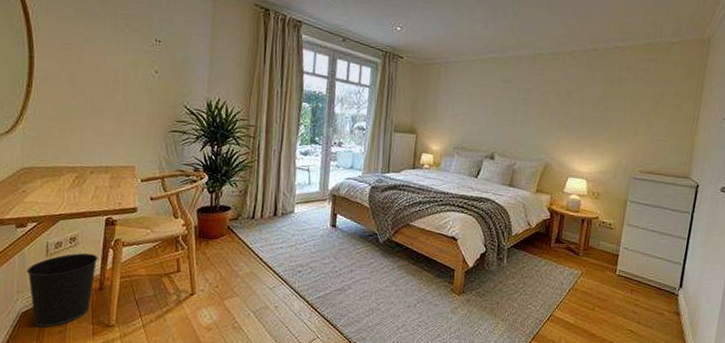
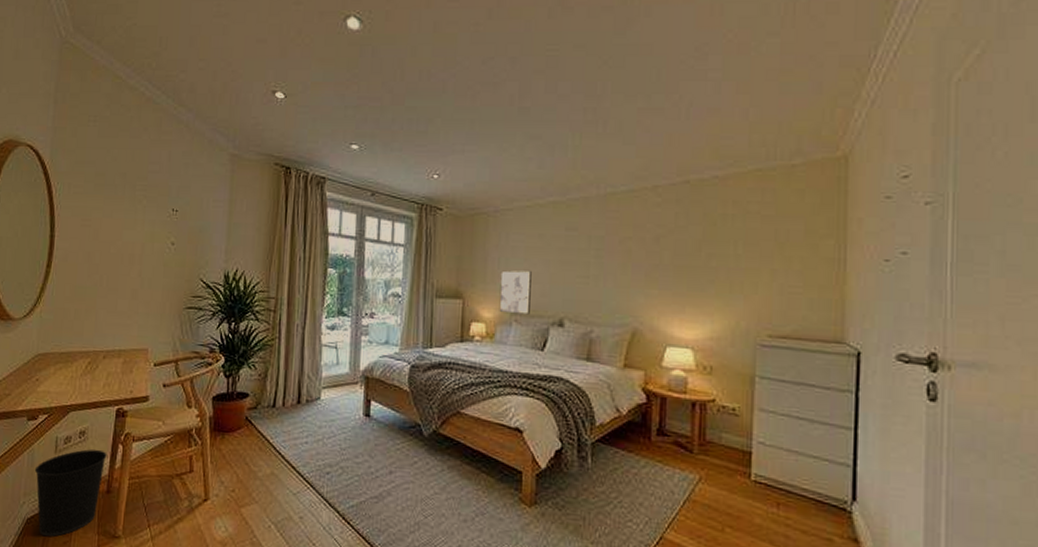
wall art: none [444,112,472,149] -> present [499,270,532,315]

